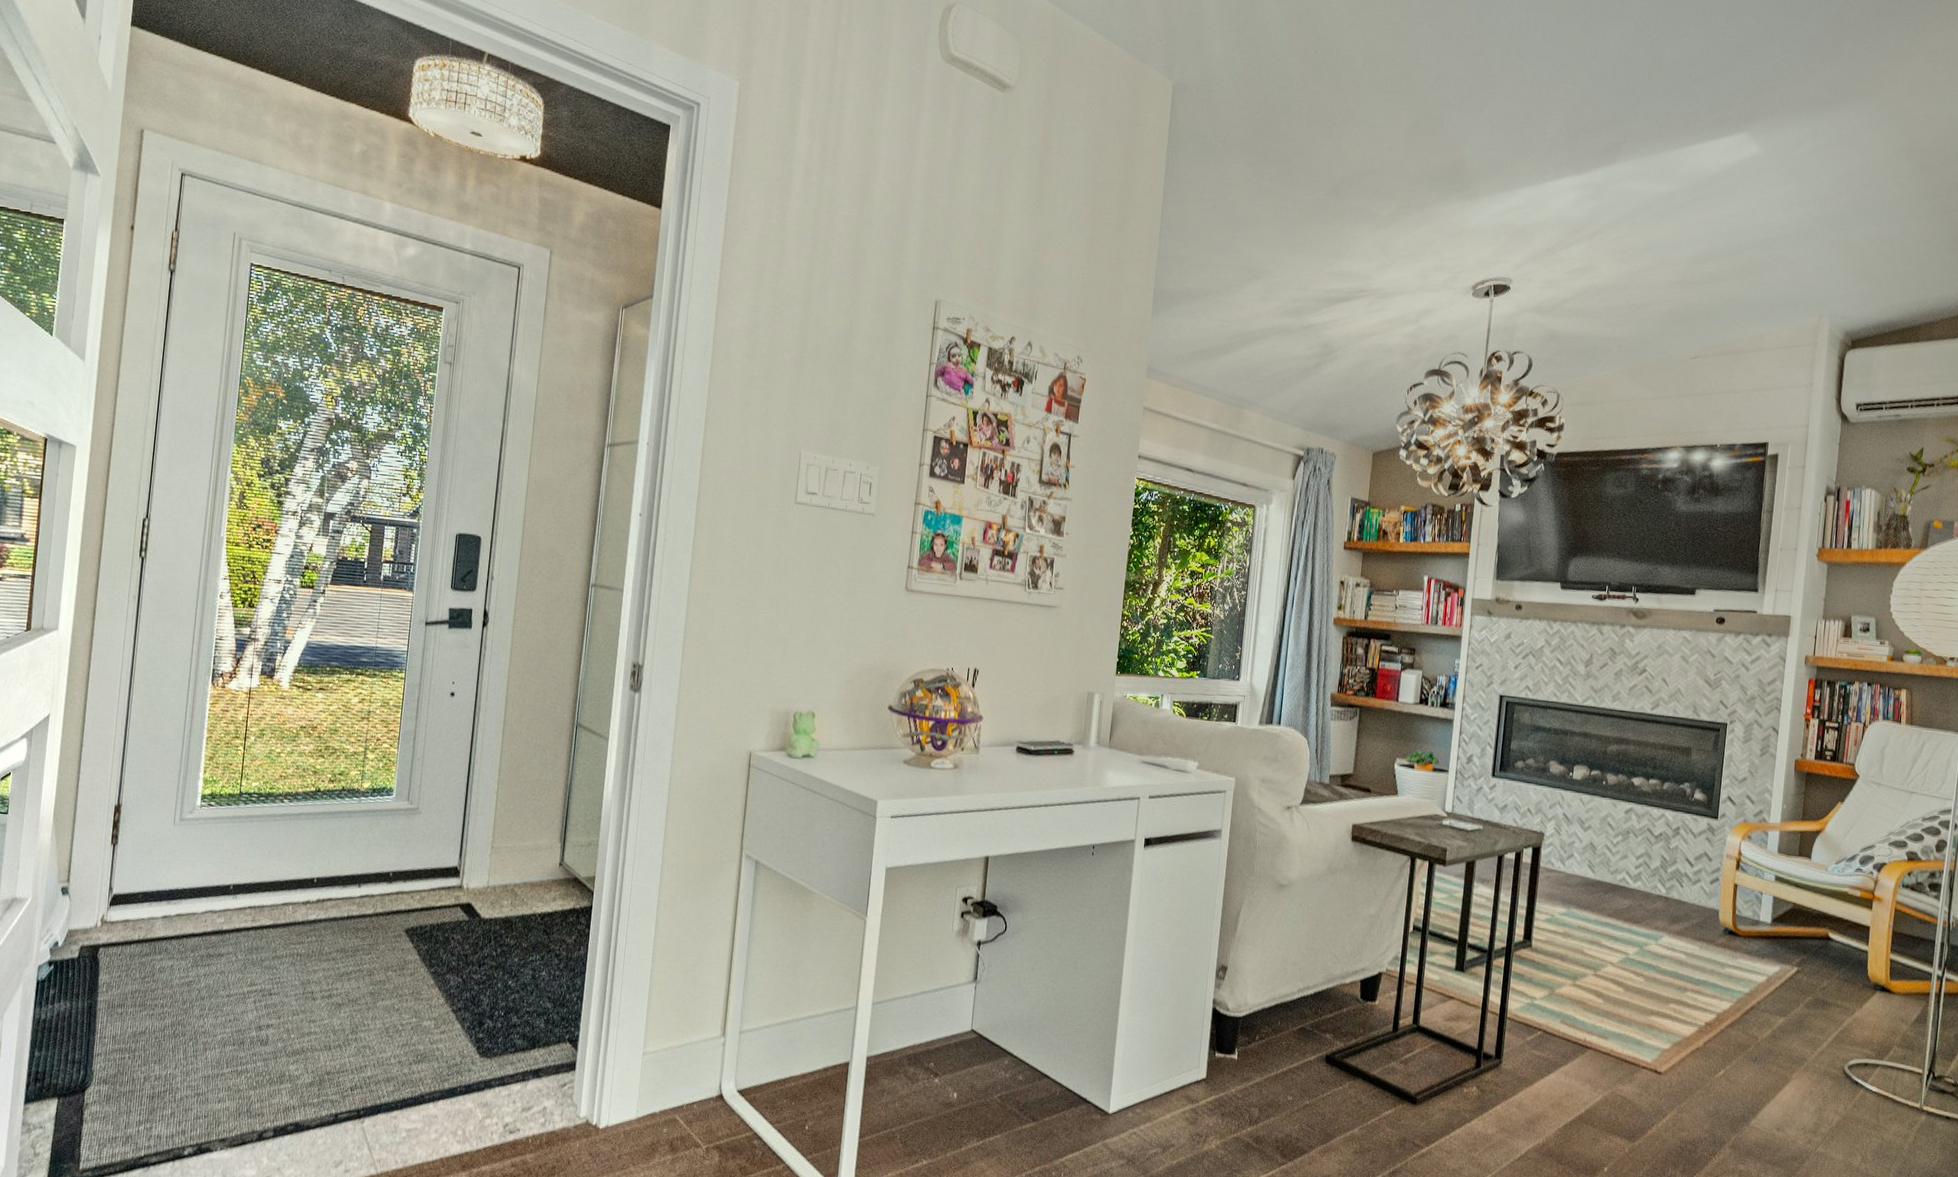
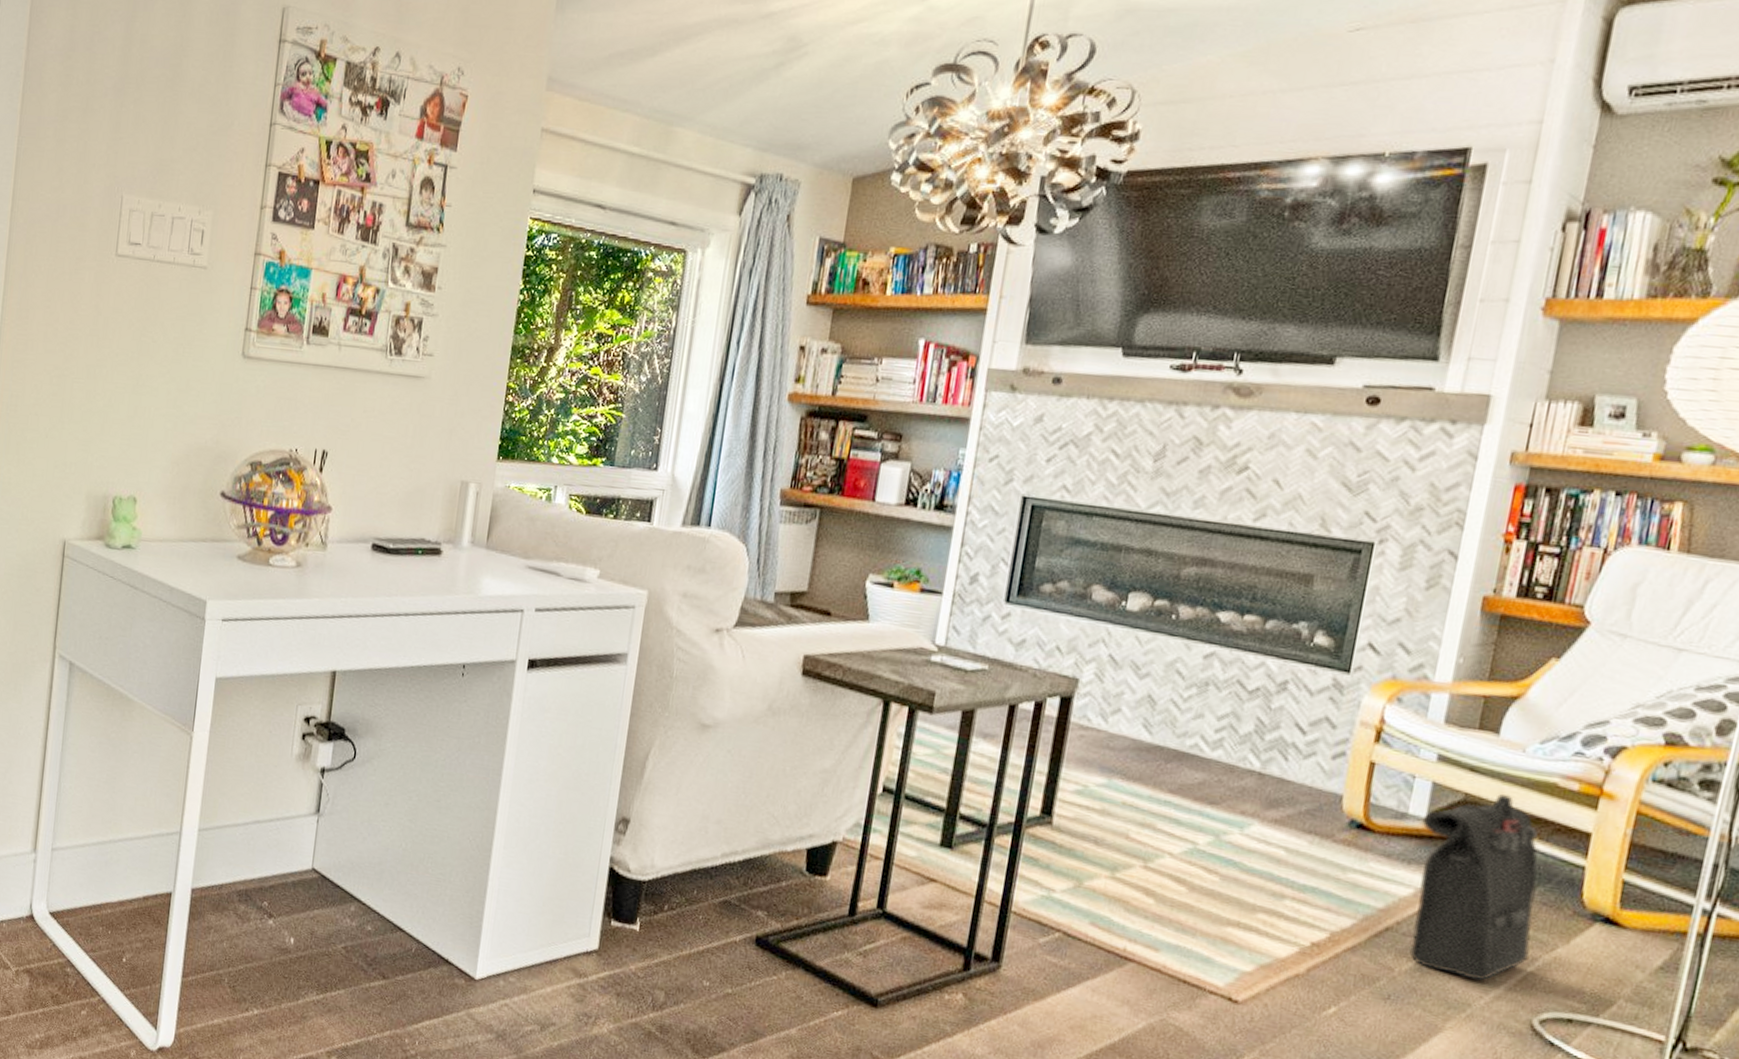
backpack: none [1767,901,1840,1041] -> present [1410,793,1538,981]

